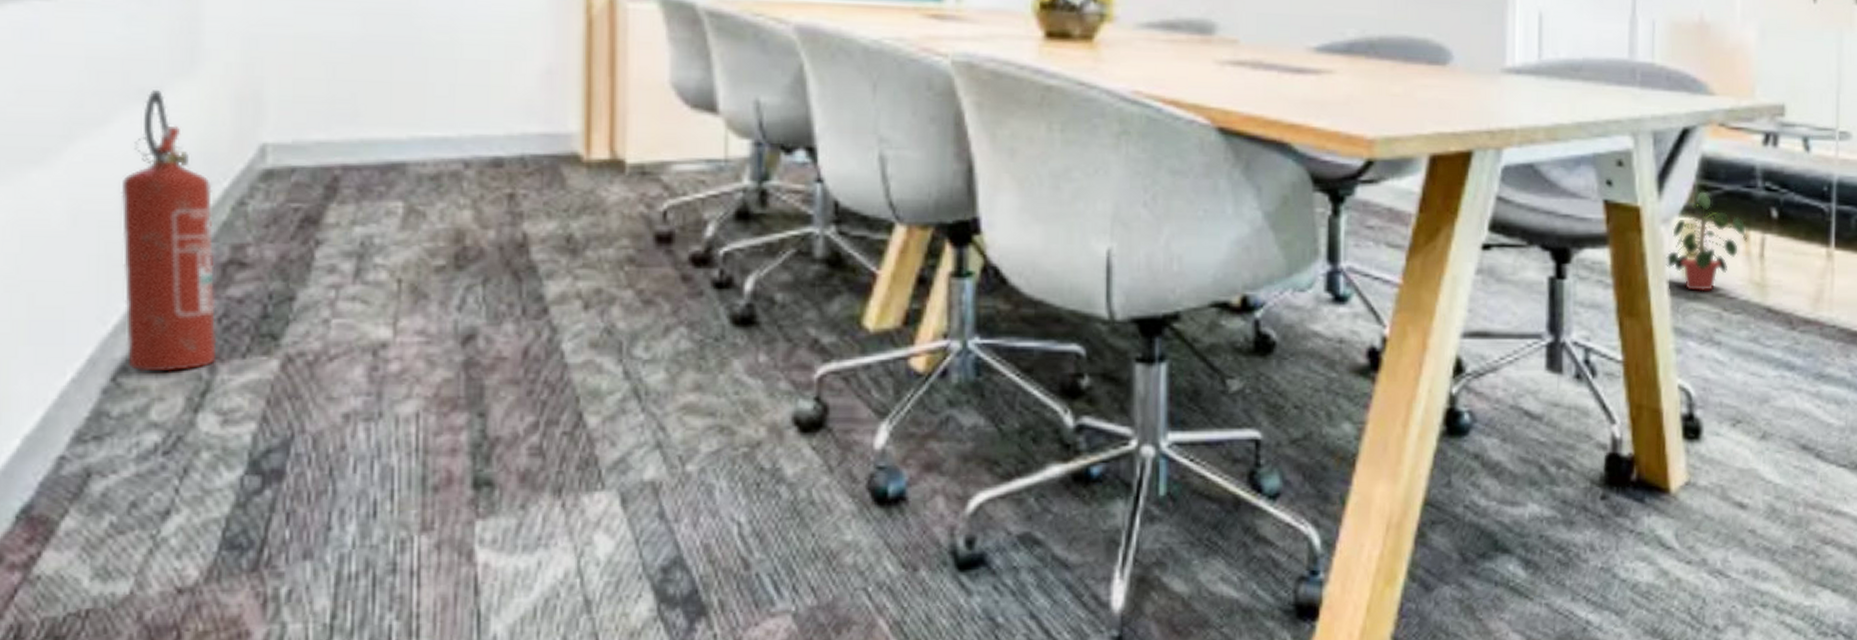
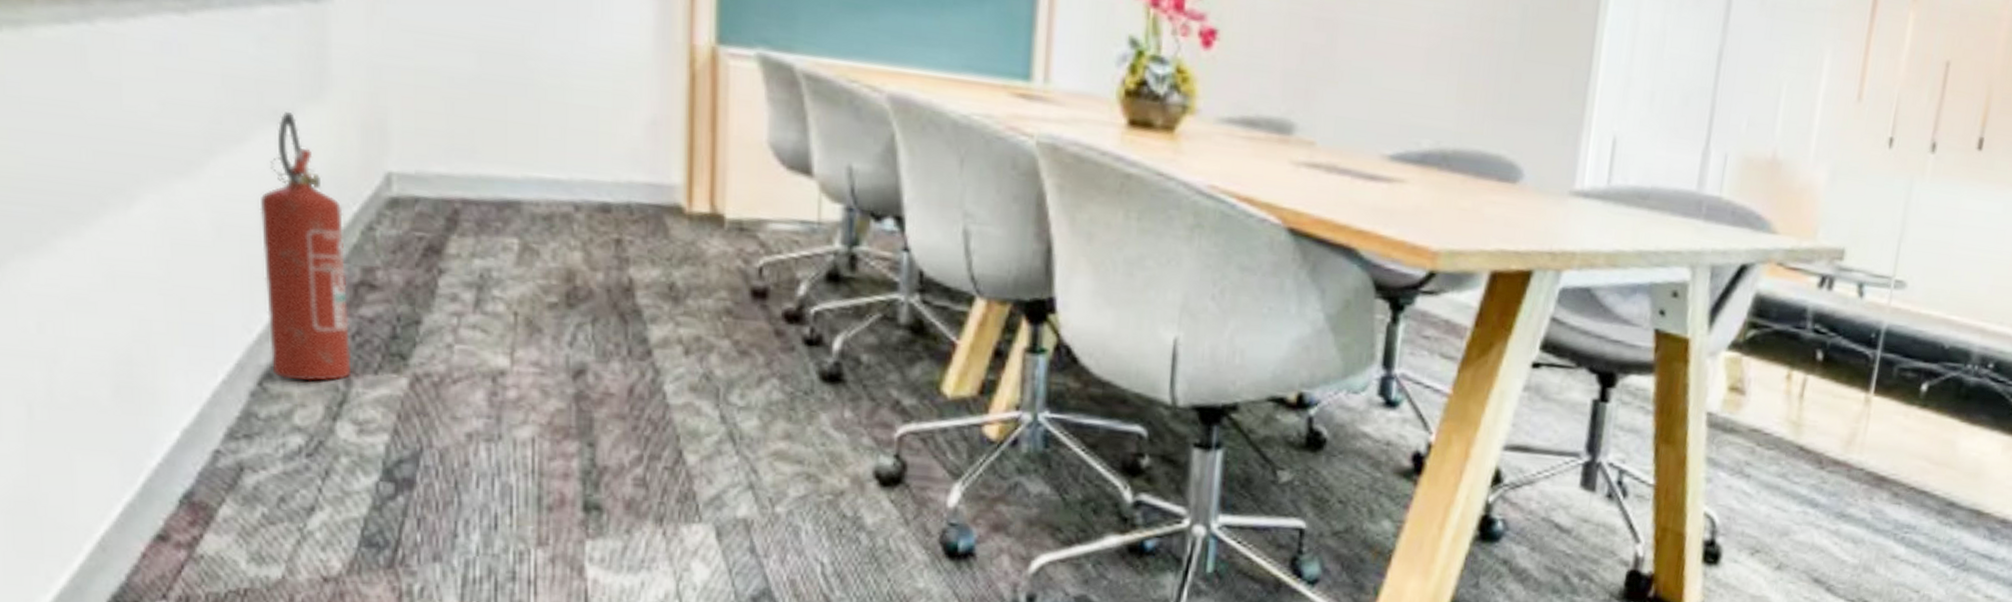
potted plant: present [1666,191,1747,292] -> none [1707,328,1790,426]

